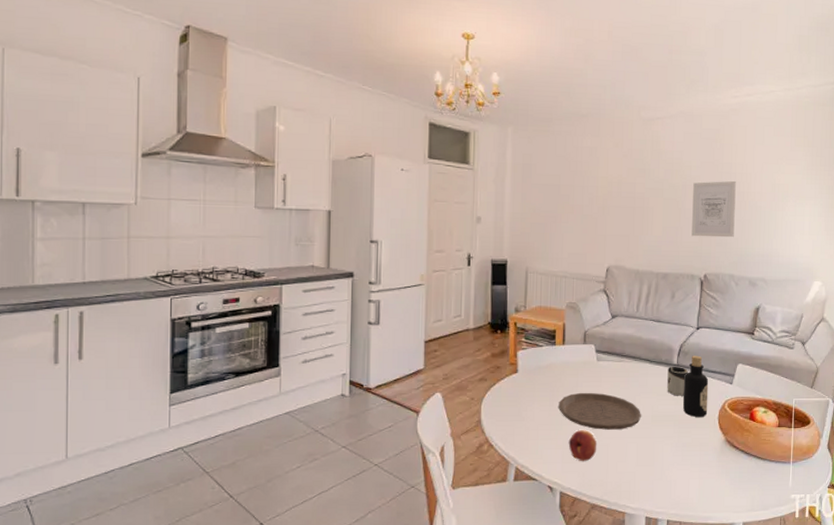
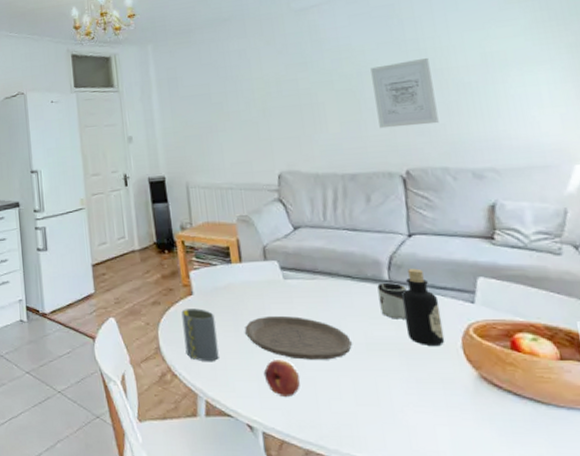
mug: none [504,385,534,432] -> present [181,309,219,361]

